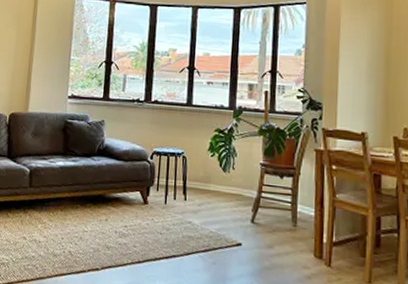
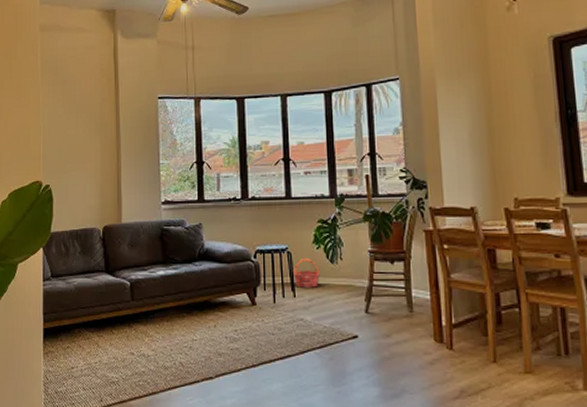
basket: none [186,163,212,193] -> present [293,257,320,288]

